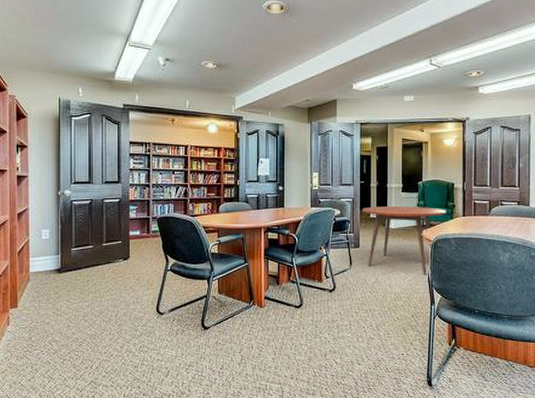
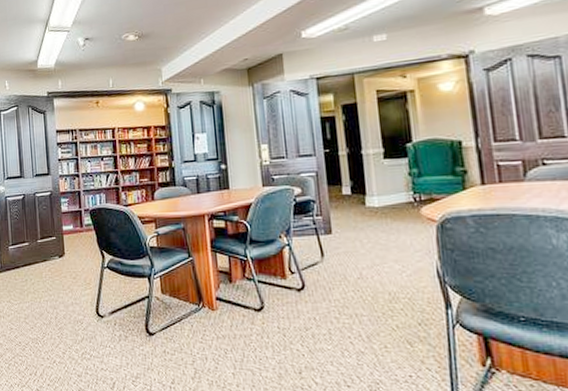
dining table: present [362,207,446,275] -> none [330,176,455,267]

